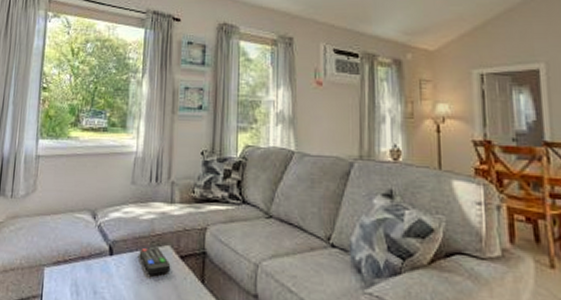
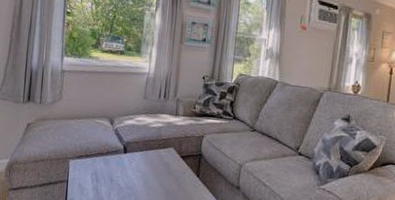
remote control: present [139,246,171,275] -> none [148,148,174,169]

